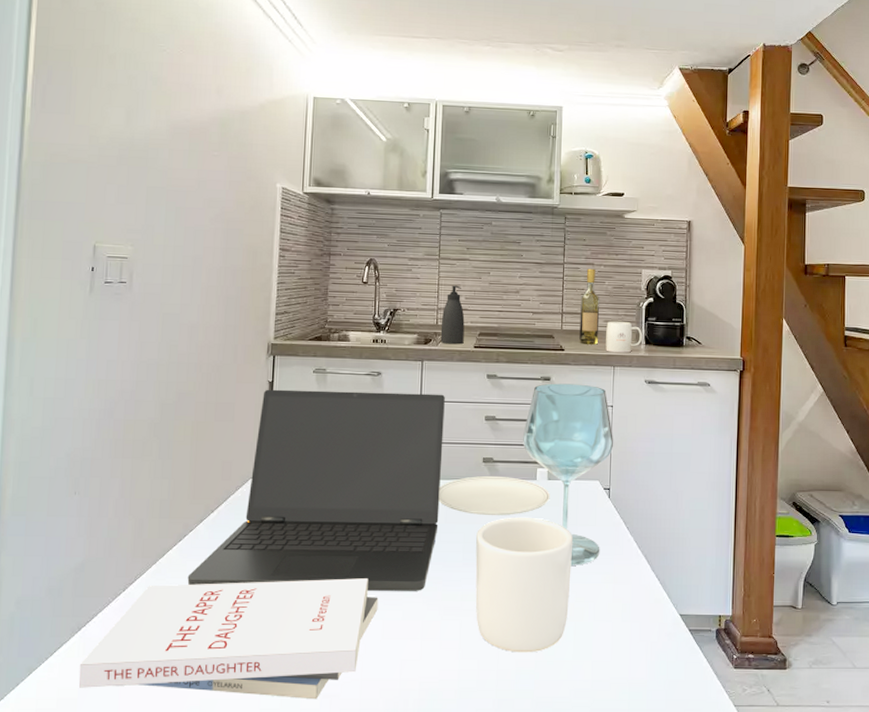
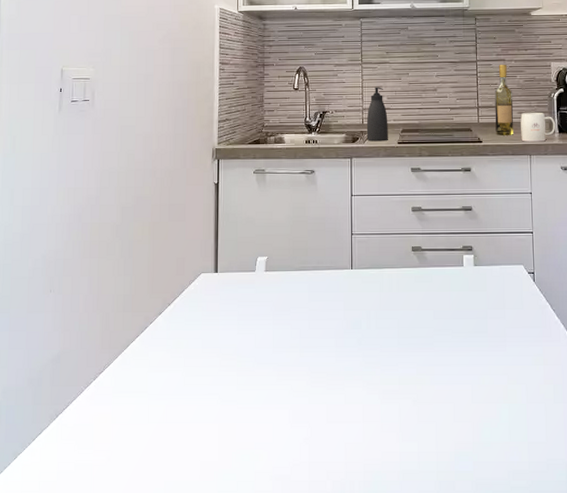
books: present [78,578,379,700] -> none [57,364,322,482]
laptop: present [187,389,445,591] -> none [149,188,374,376]
plate: present [438,476,550,515] -> none [372,264,478,301]
mug: present [475,518,574,653] -> none [410,303,502,435]
wine glass: present [523,383,614,566] -> none [448,173,535,348]

